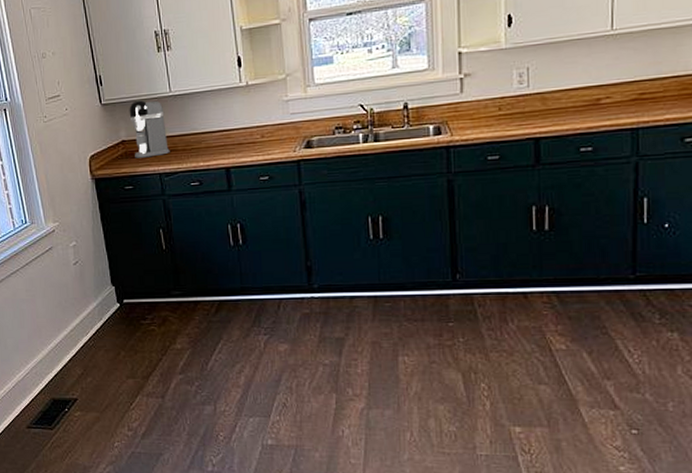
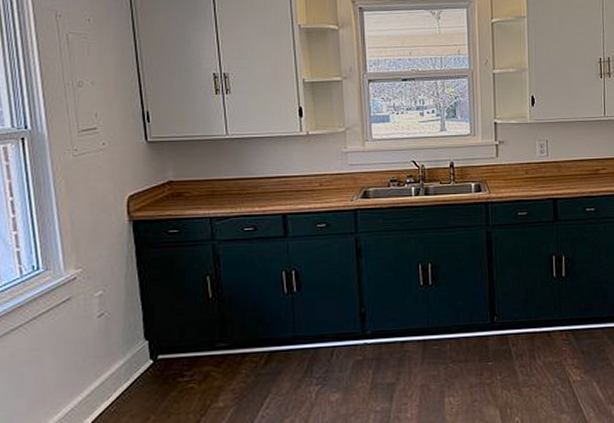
coffee maker: present [129,100,170,158] -> none [179,141,223,200]

